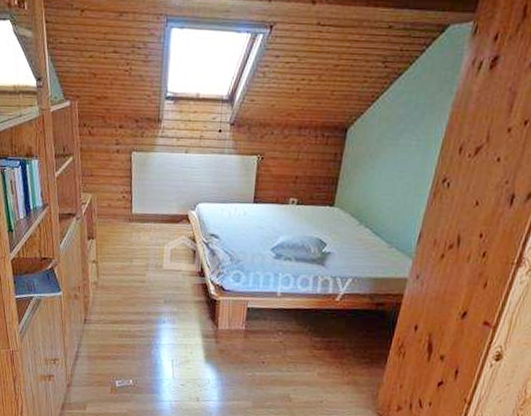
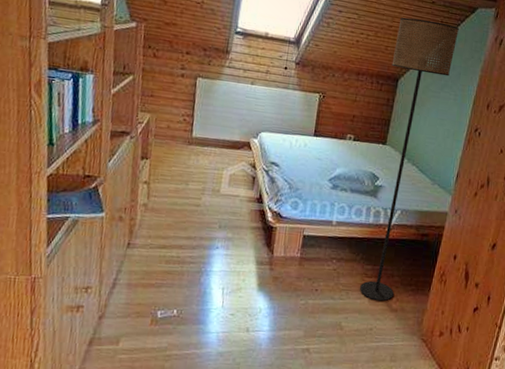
floor lamp: none [308,51,424,374] -> present [360,17,459,302]

